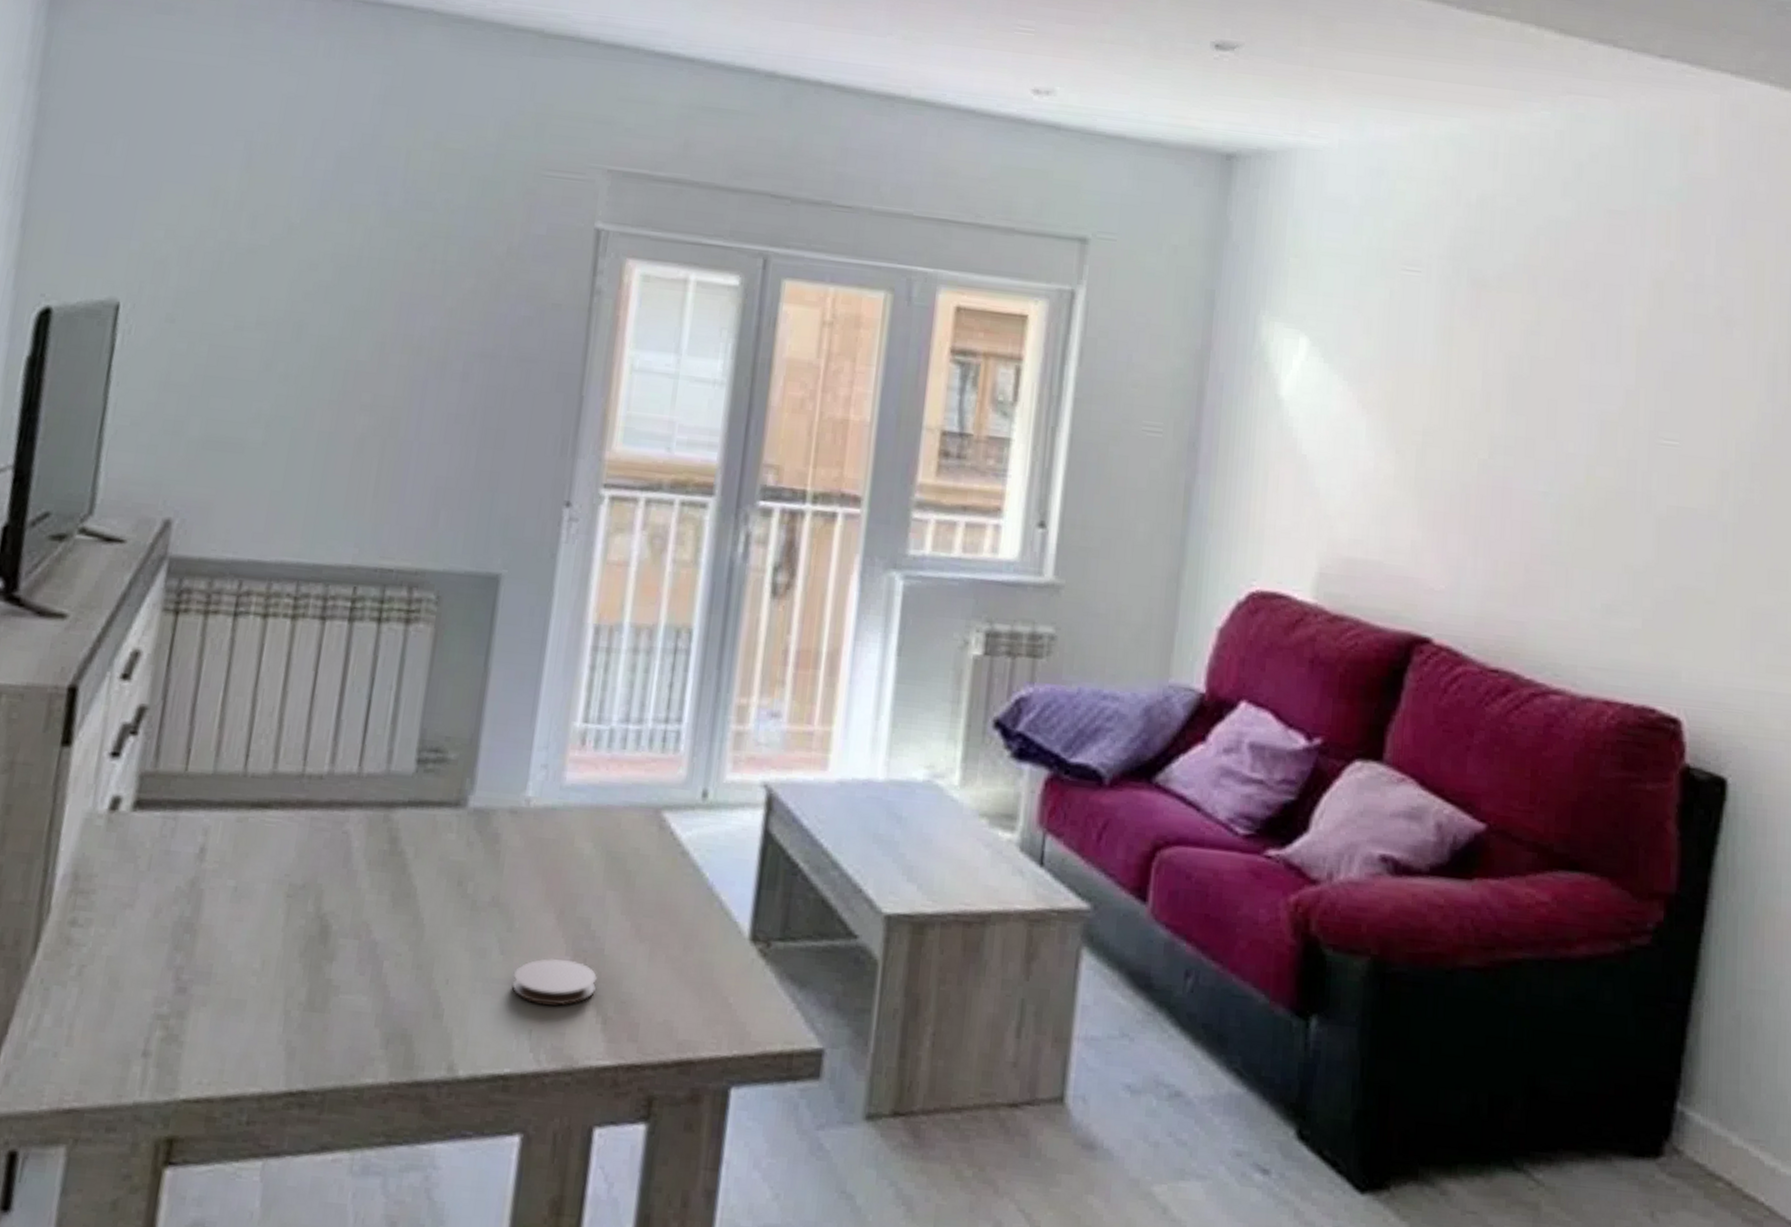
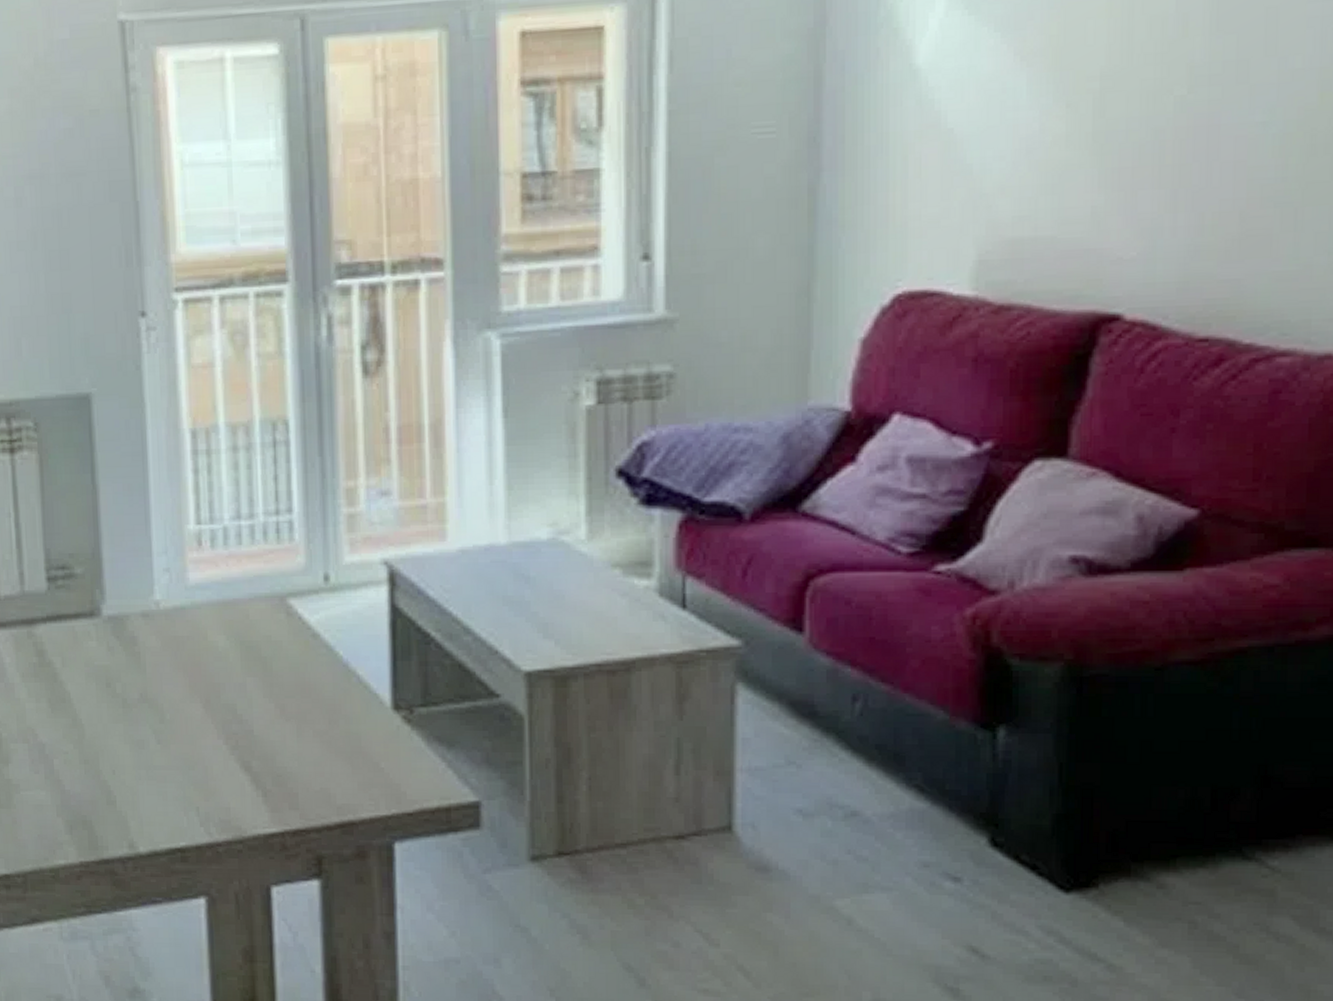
coaster: present [512,958,597,1005] -> none [172,742,251,784]

